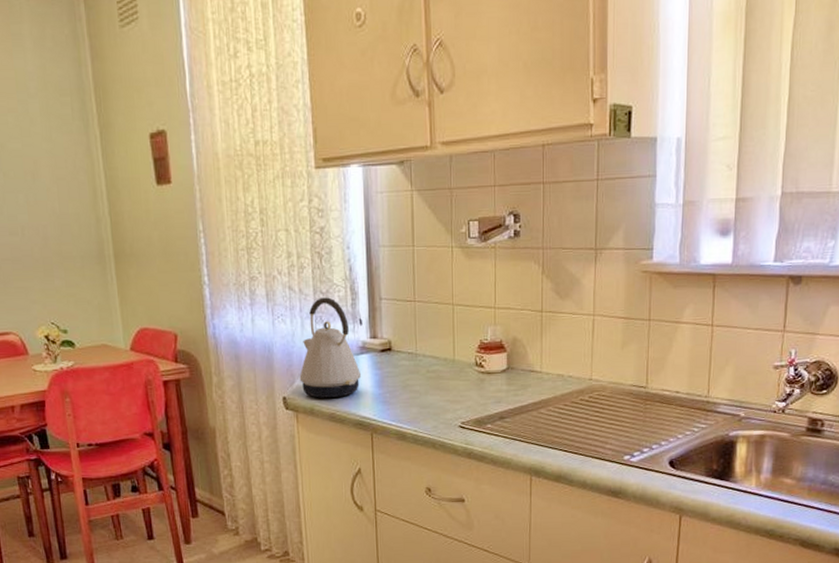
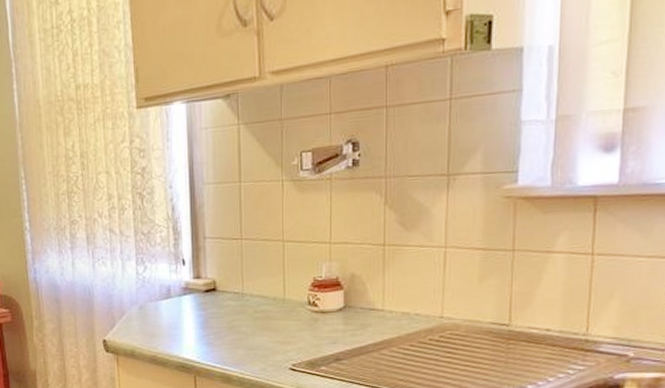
kettle: present [299,297,360,398] -> none [120,238,183,340]

